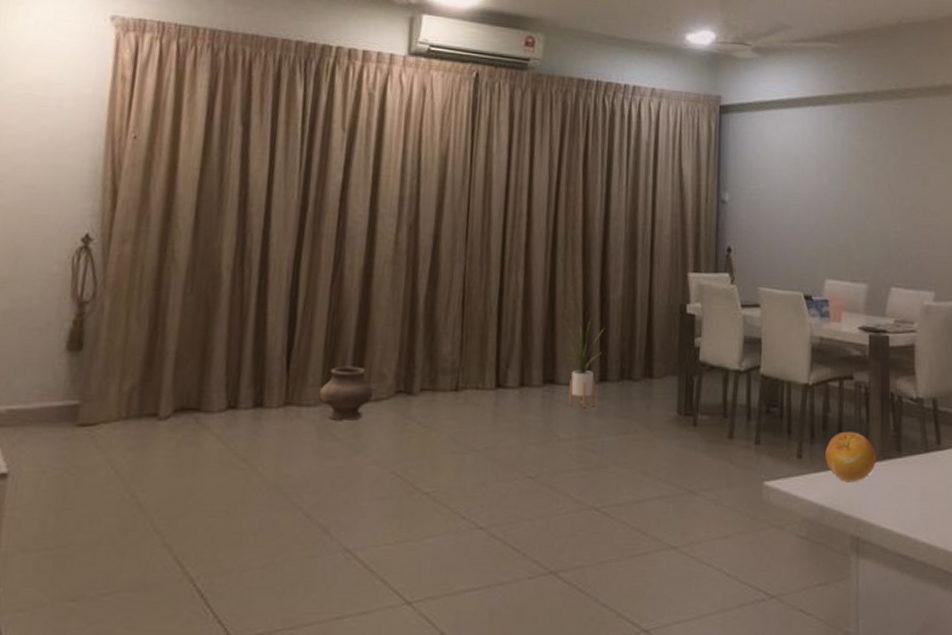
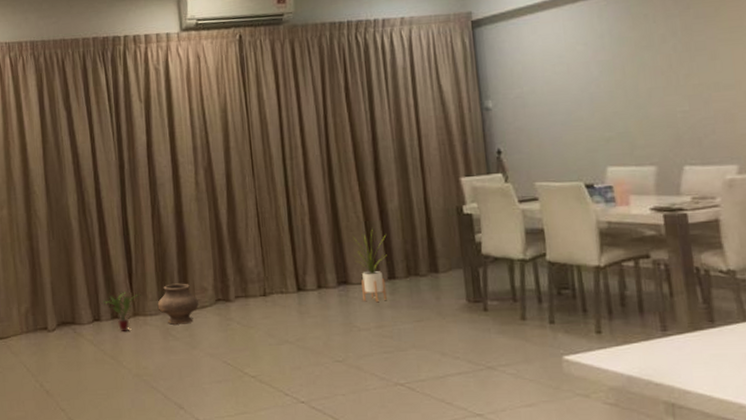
potted plant: none [245,372,299,427] -> present [102,291,141,332]
fruit: present [825,431,877,483] -> none [626,306,687,354]

